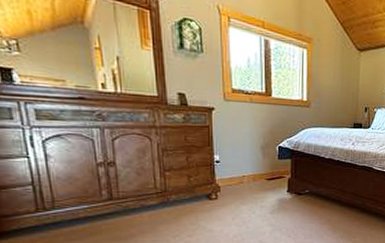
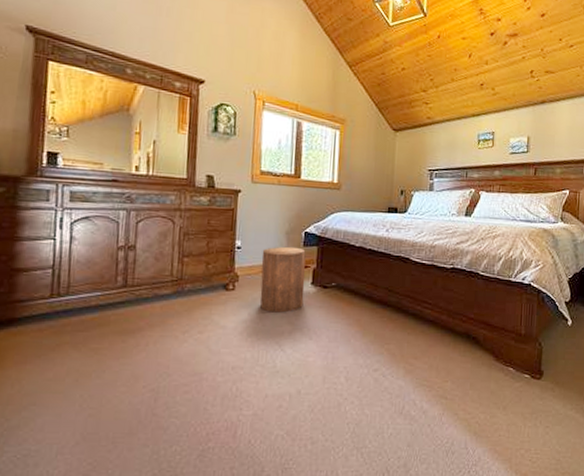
stool: none [240,159,282,217] -> present [260,246,306,313]

